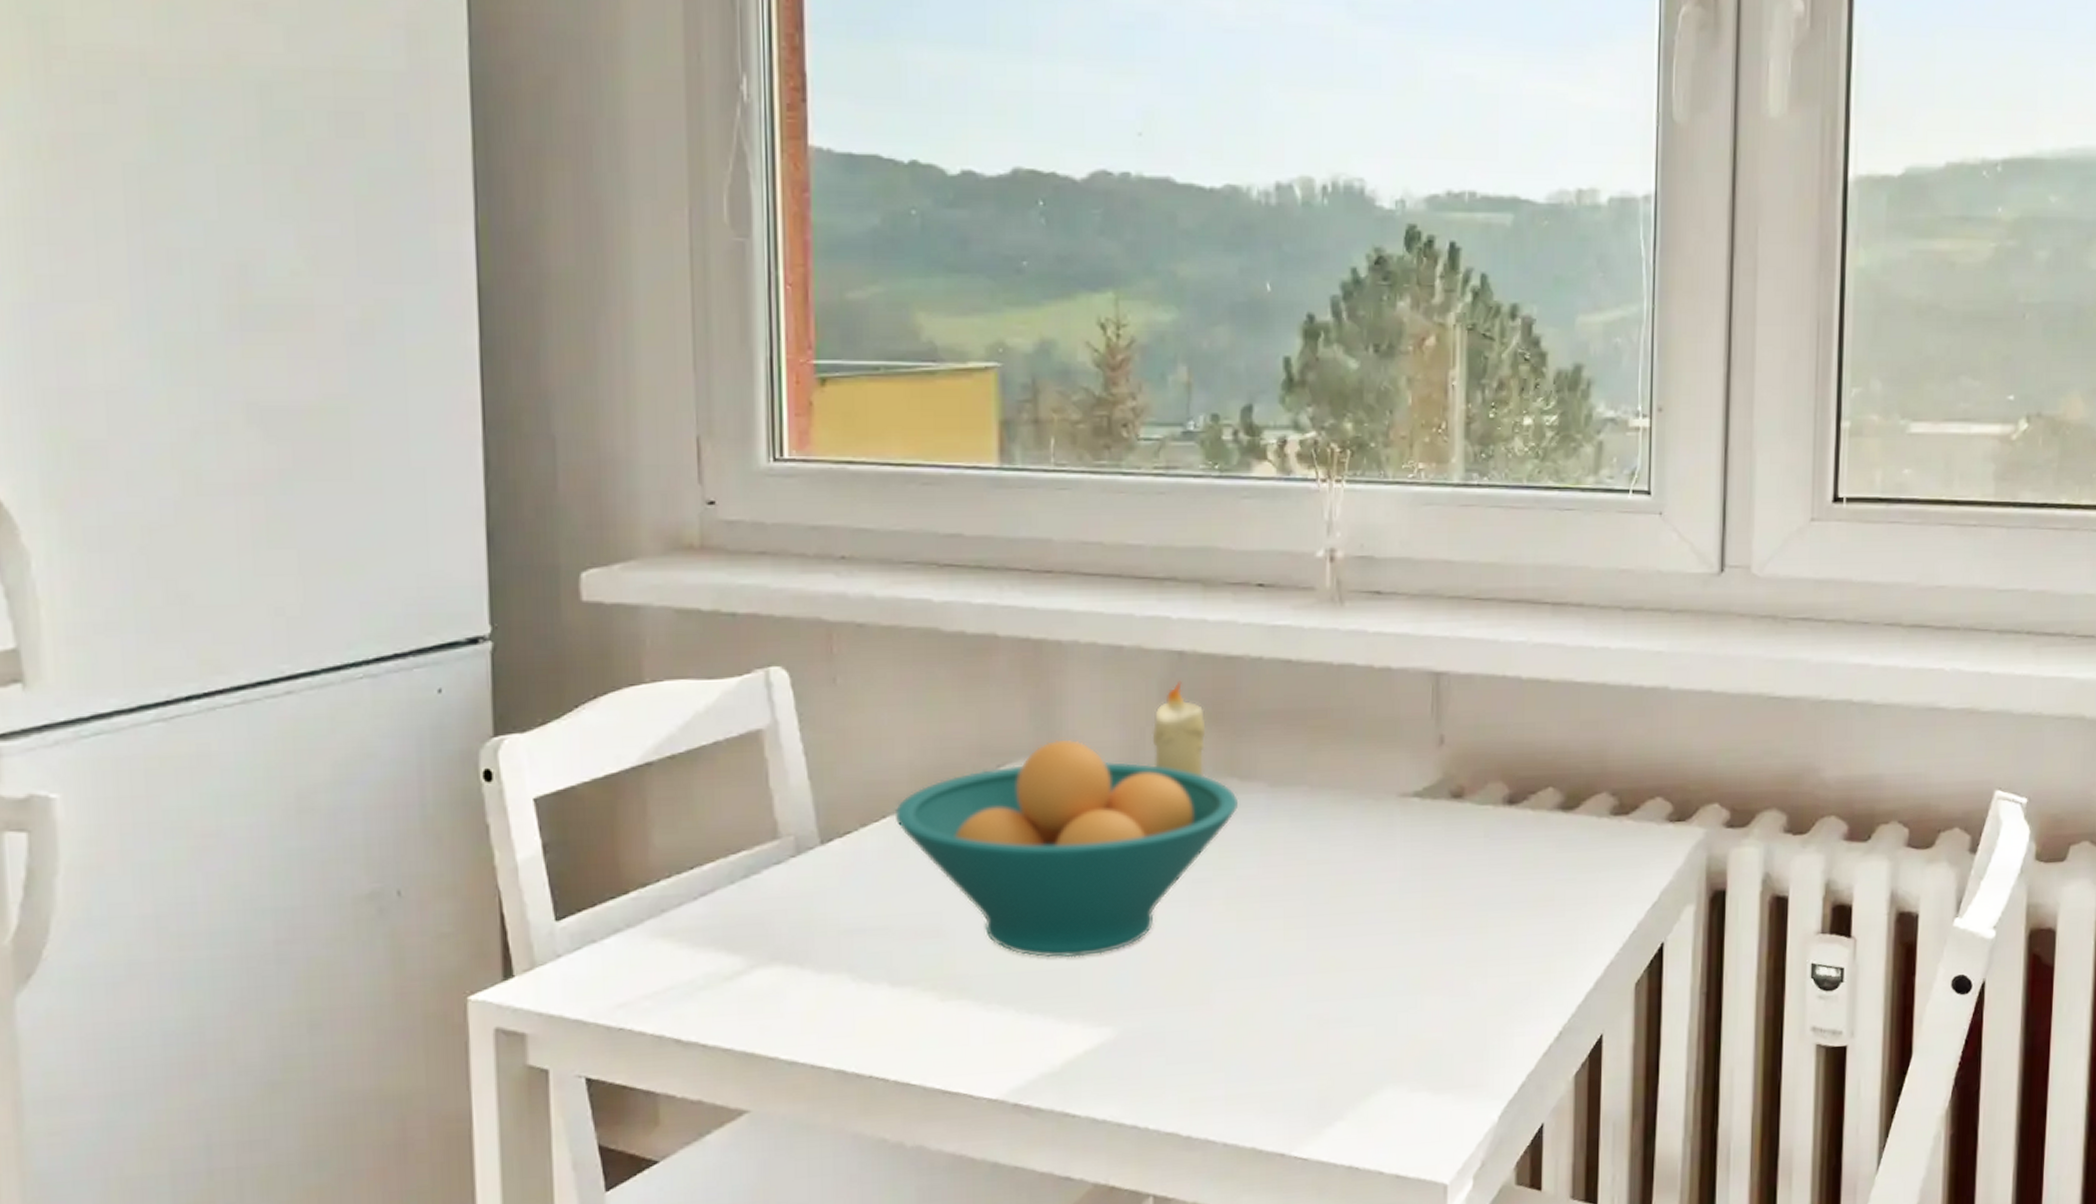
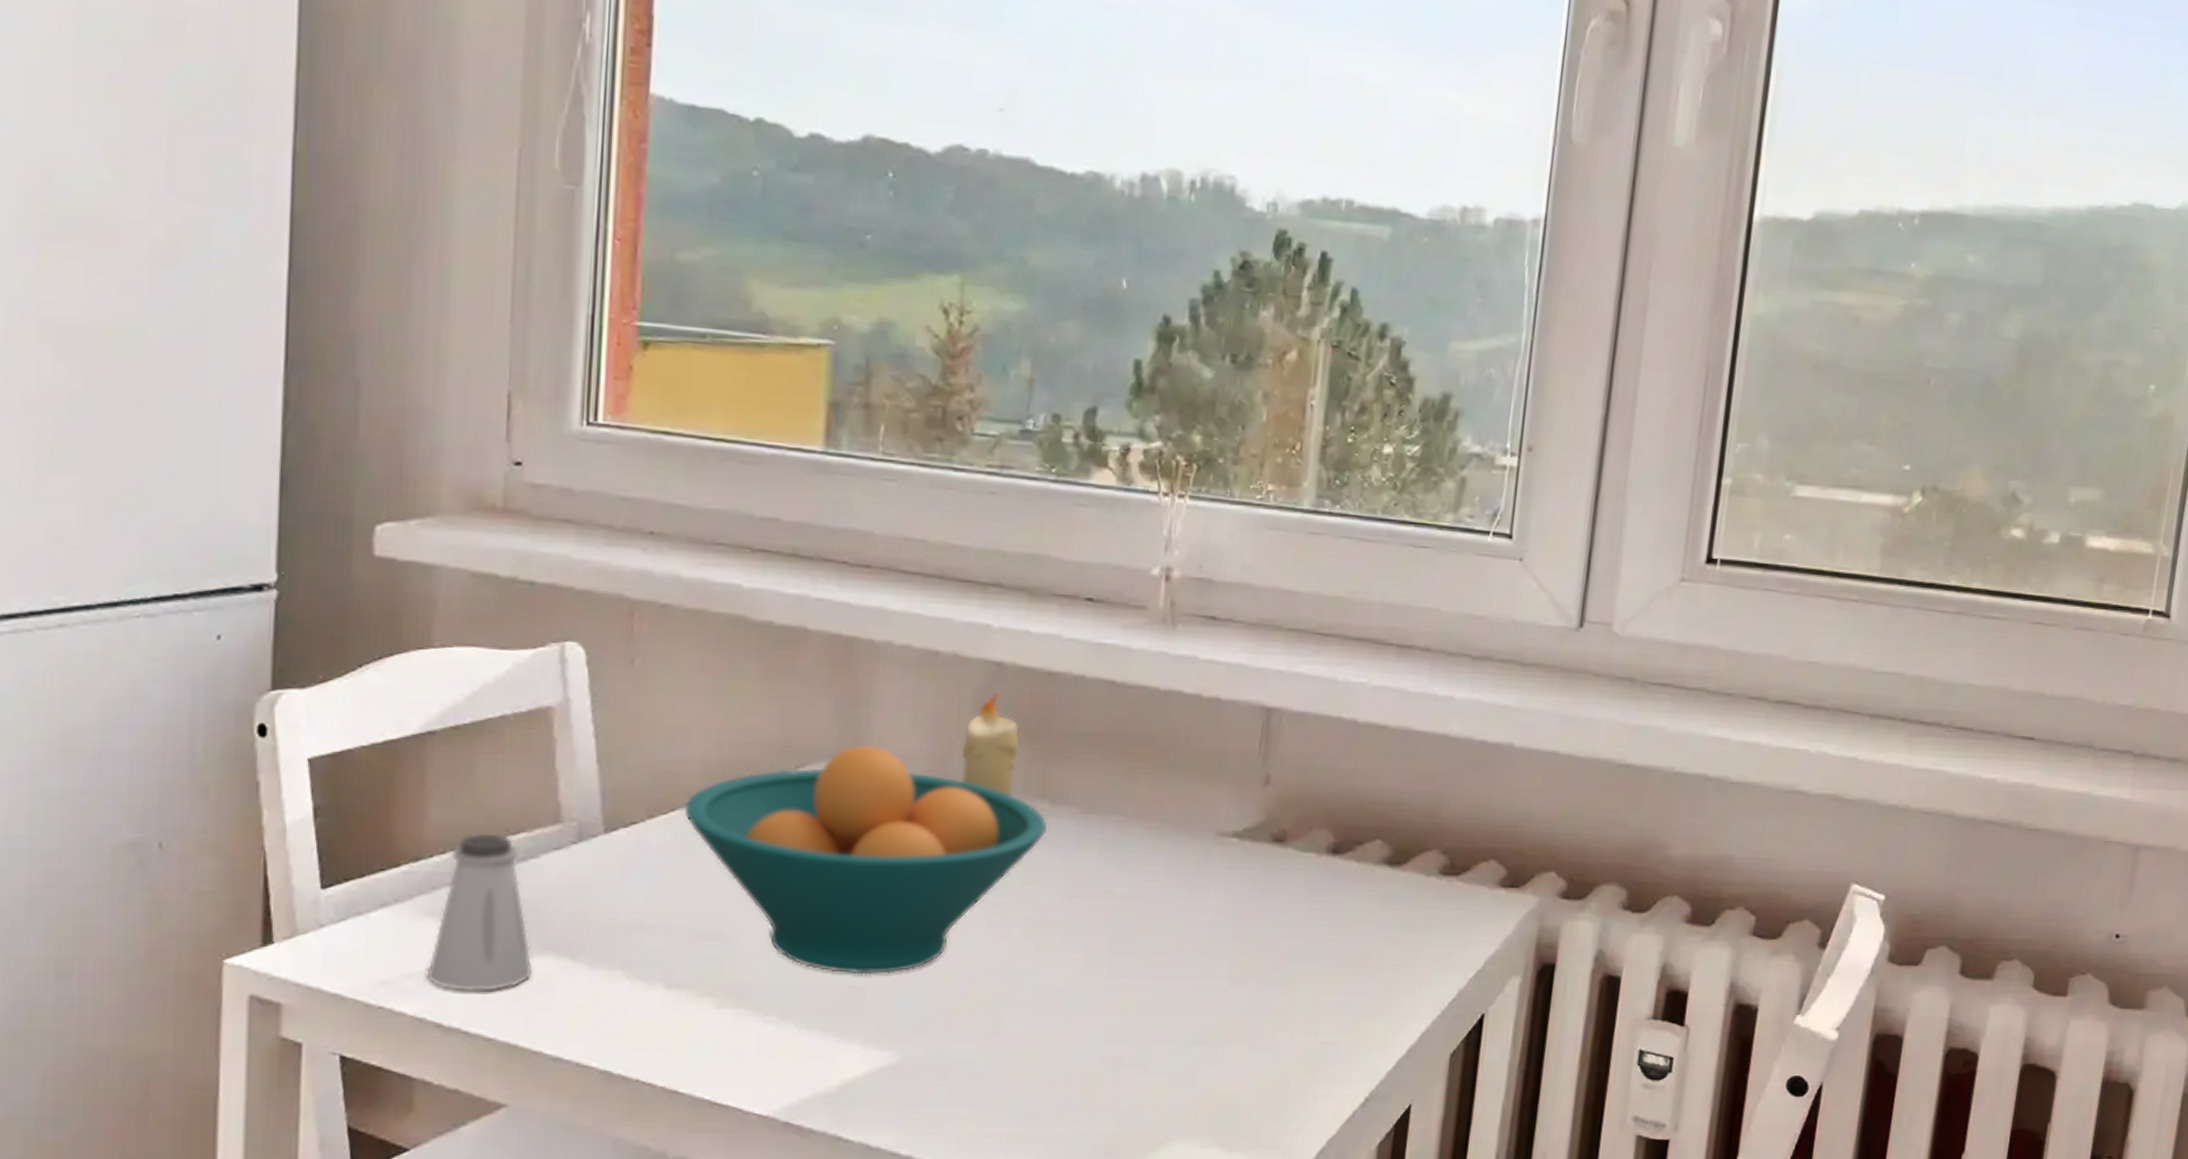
saltshaker: none [662,854,763,1007] -> present [426,833,533,991]

